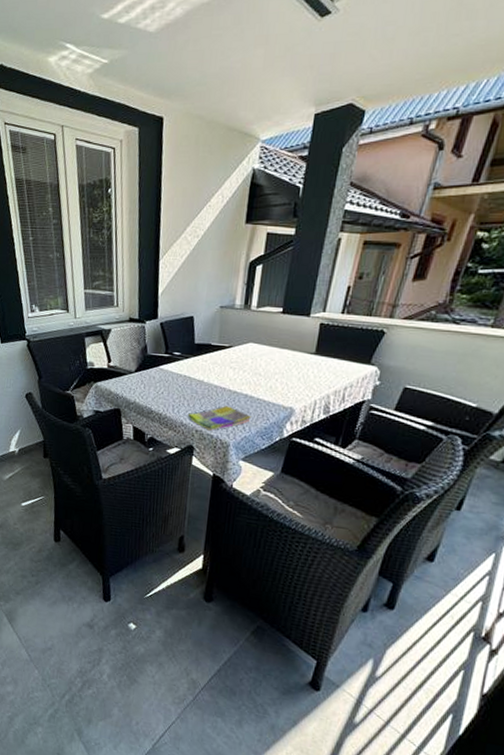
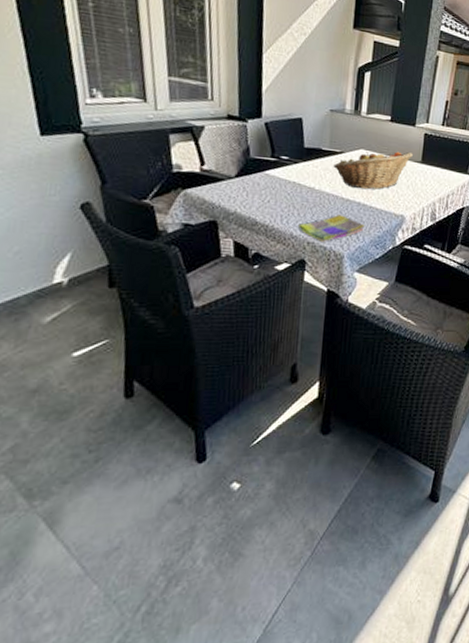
fruit basket: none [222,343,306,382] -> present [333,150,413,190]

